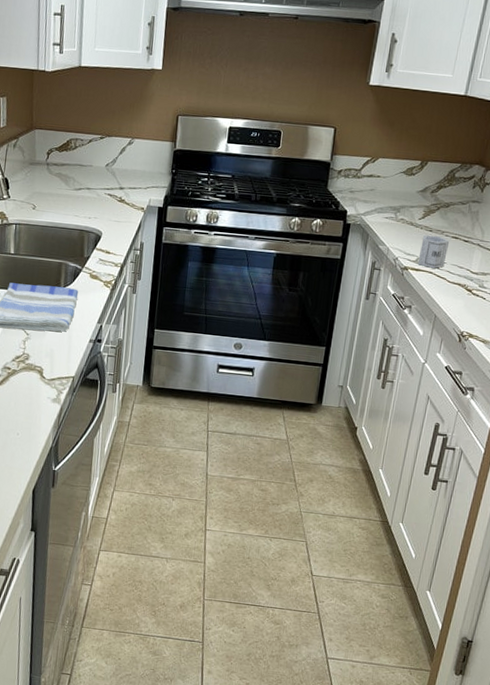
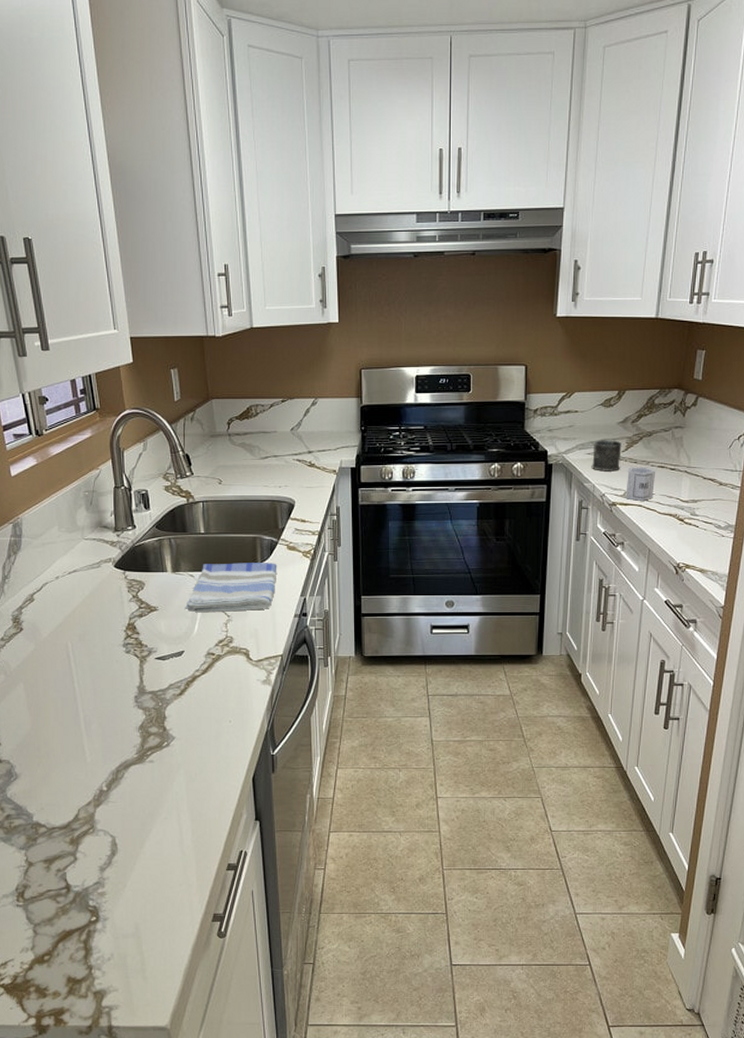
mug: none [387,205,419,237] -> present [591,439,622,472]

